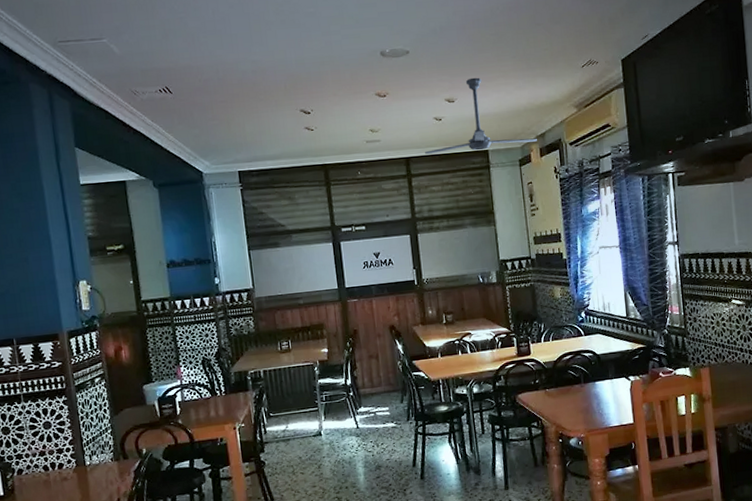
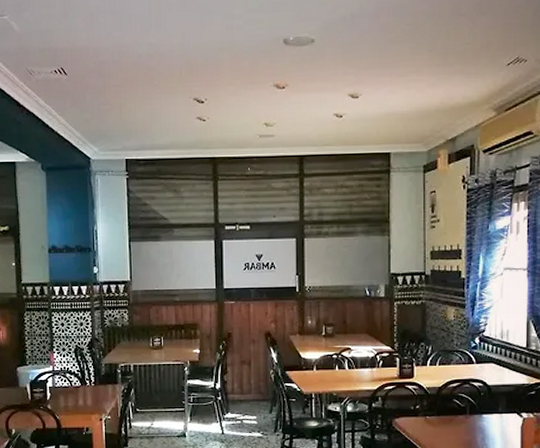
ceiling fan: present [425,77,537,154] -> none [321,71,446,153]

